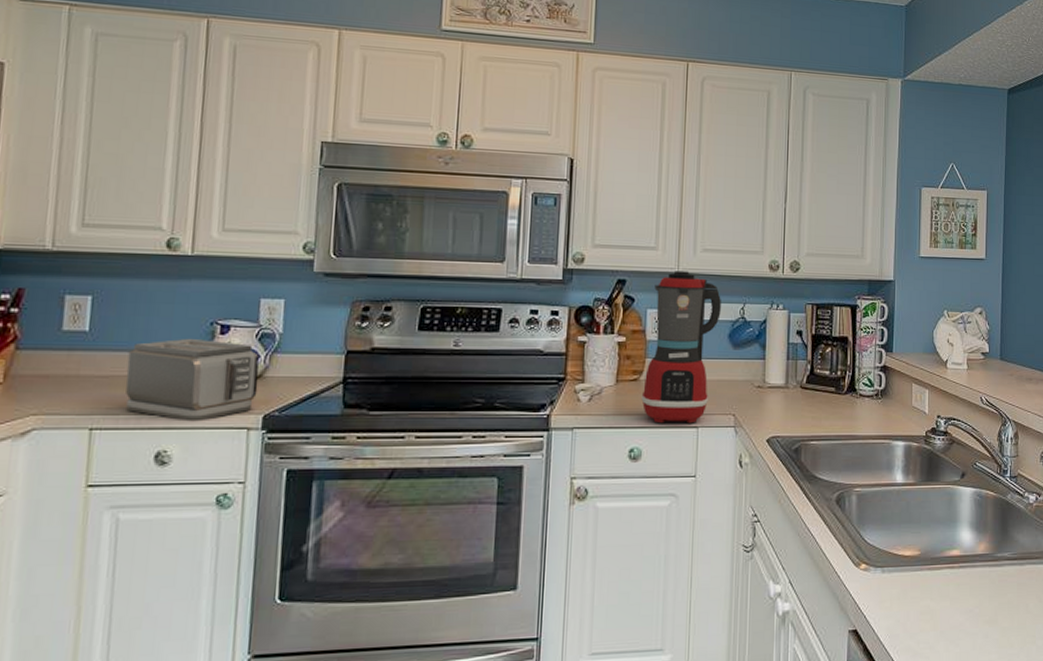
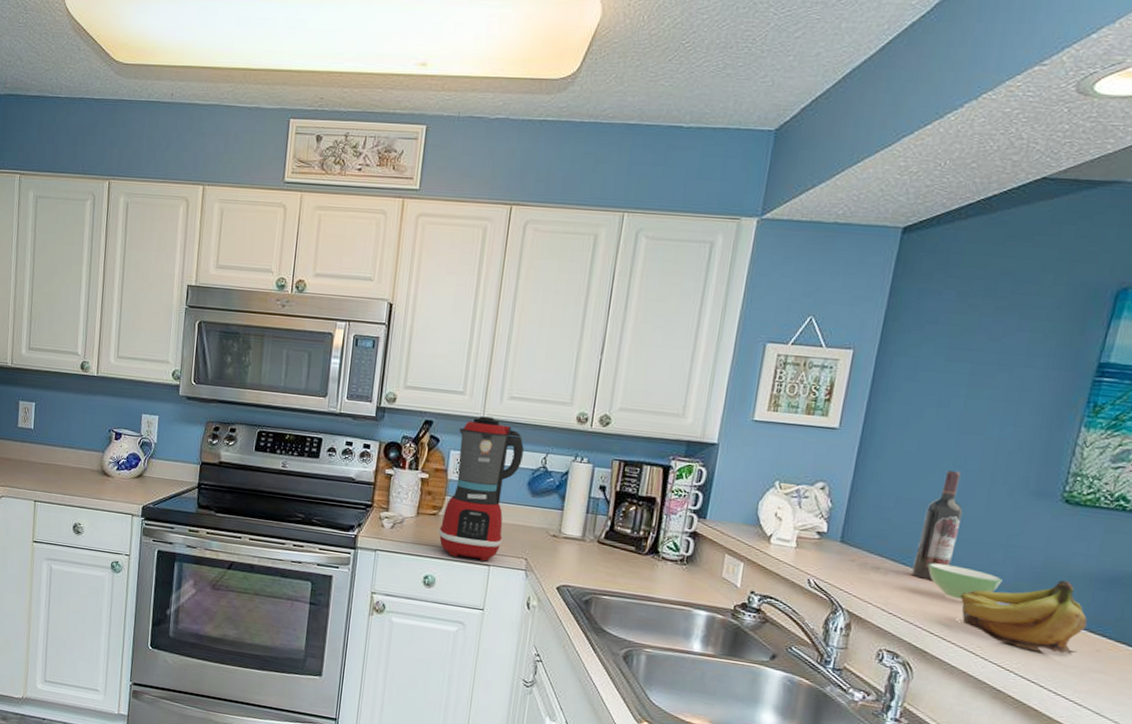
toaster: present [125,338,259,422] -> none [55,440,140,505]

